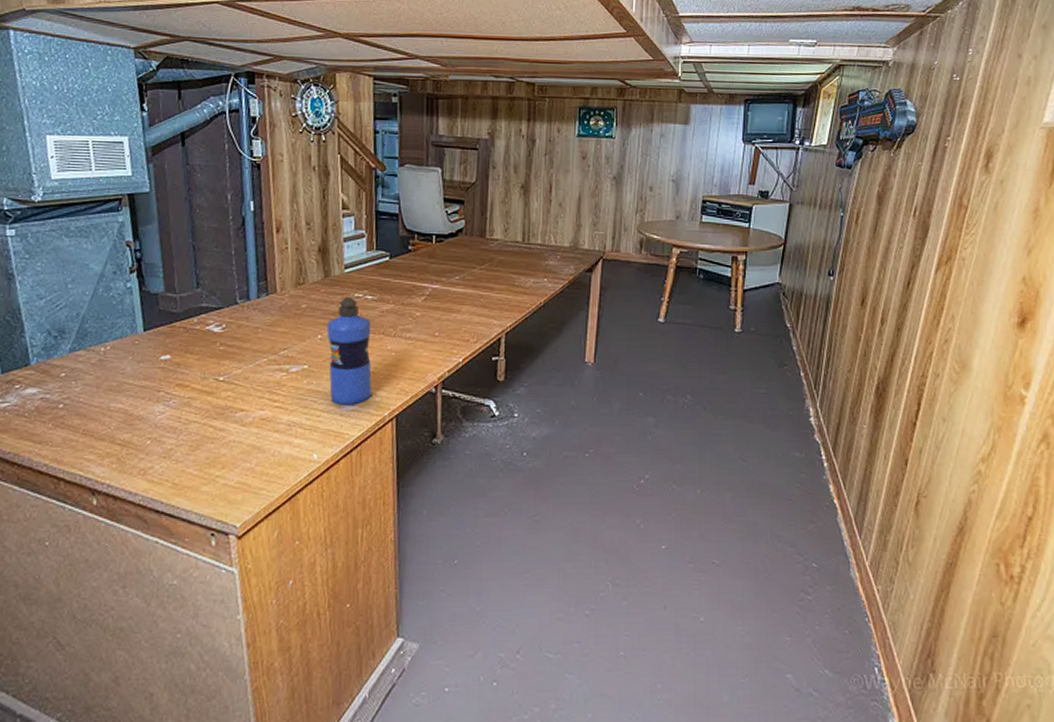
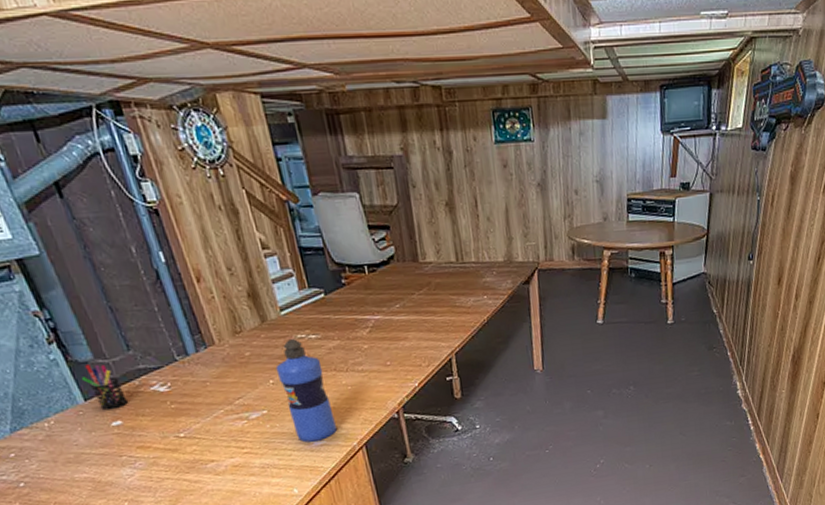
pen holder: none [147,297,183,343] -> present [81,364,129,410]

